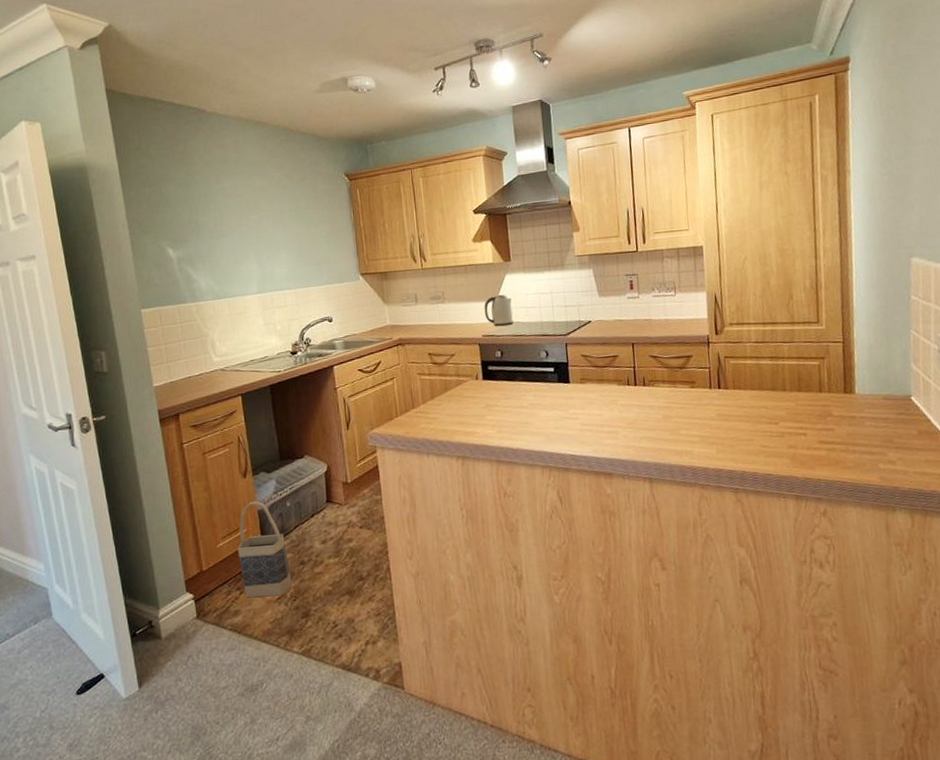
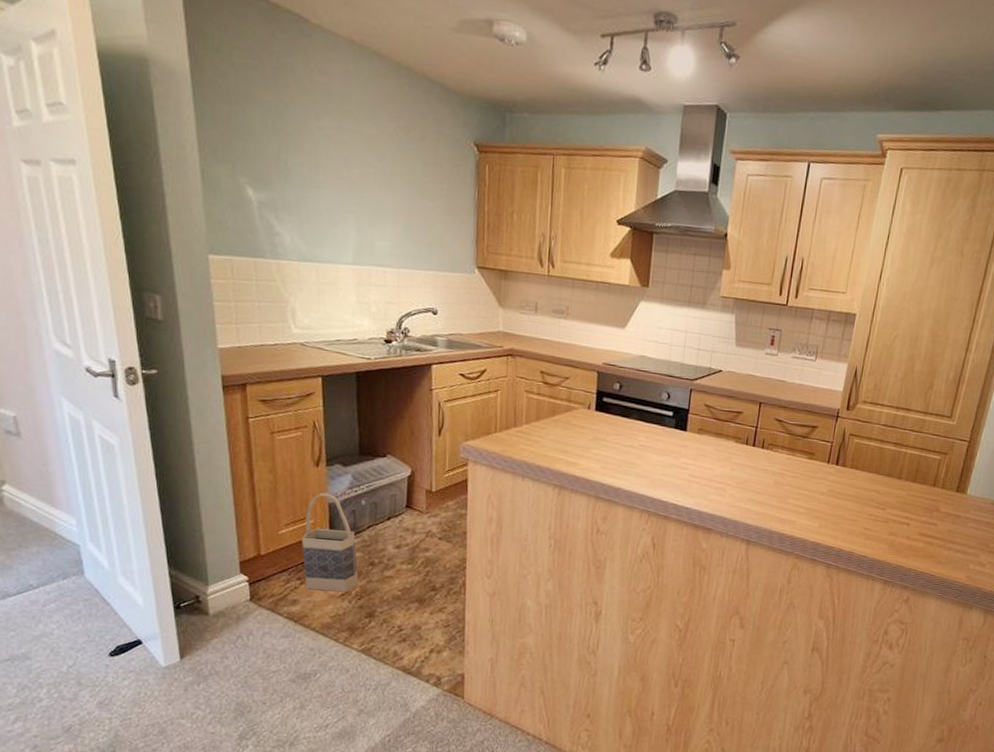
kettle: present [484,294,513,327] -> none [609,322,641,359]

